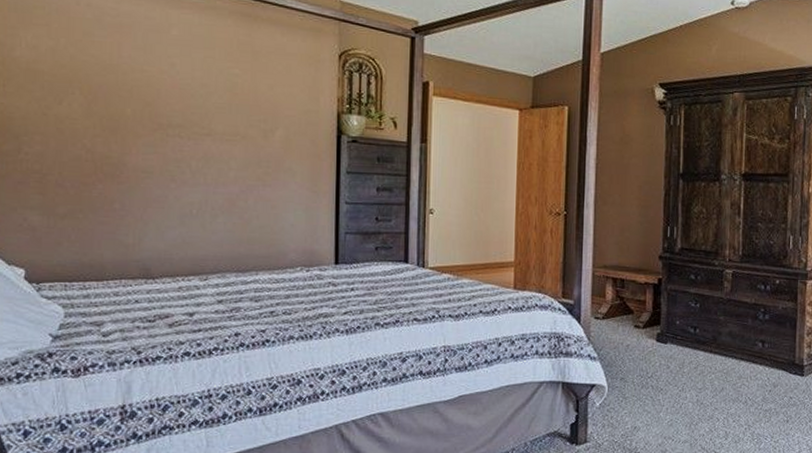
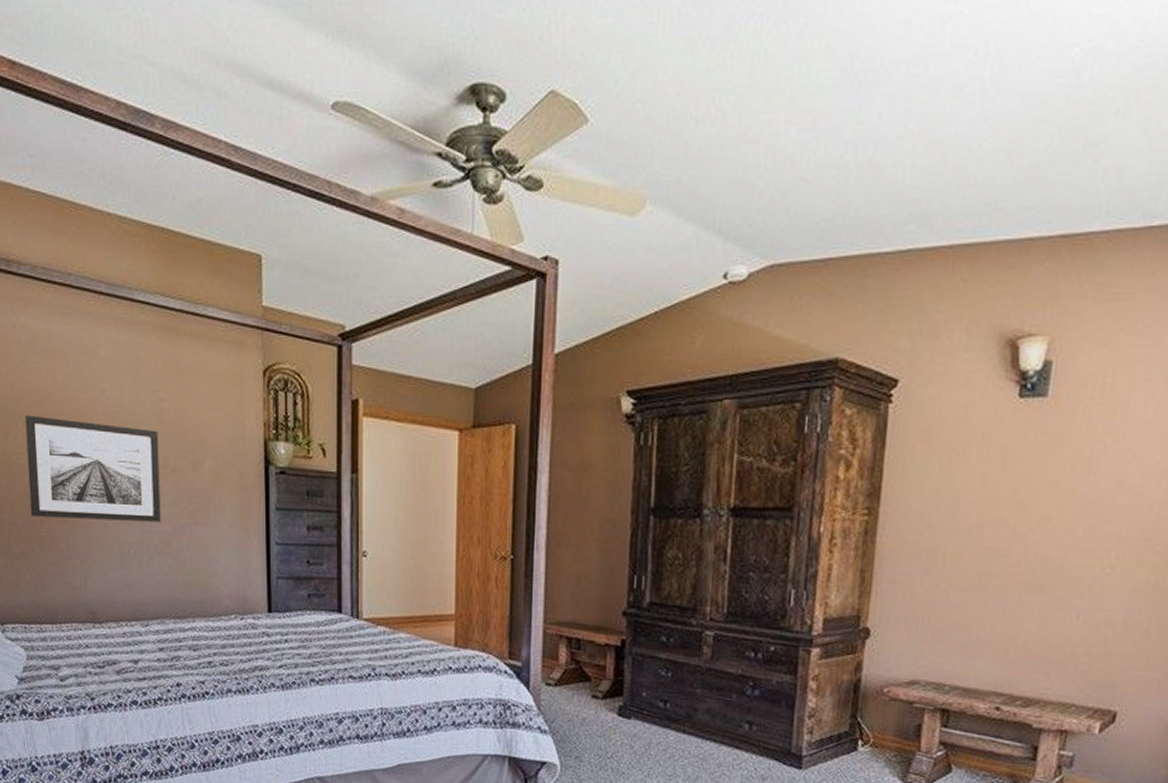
wall art: none [82,84,229,184] -> present [25,415,161,522]

